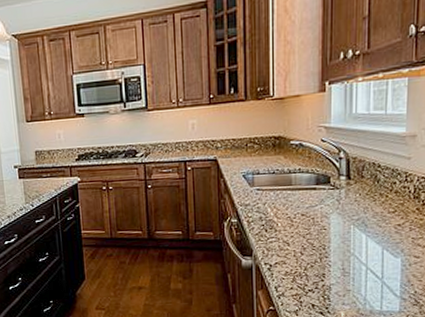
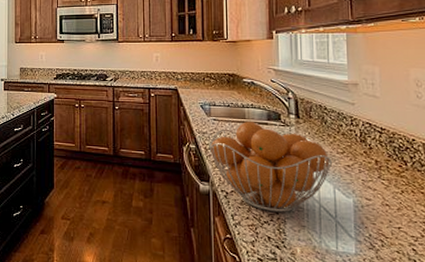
fruit basket: none [252,188,382,280] -> present [209,122,332,213]

